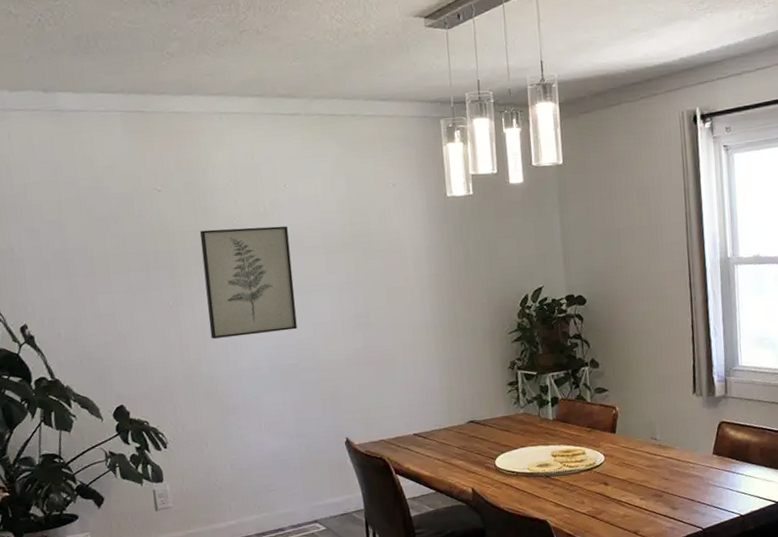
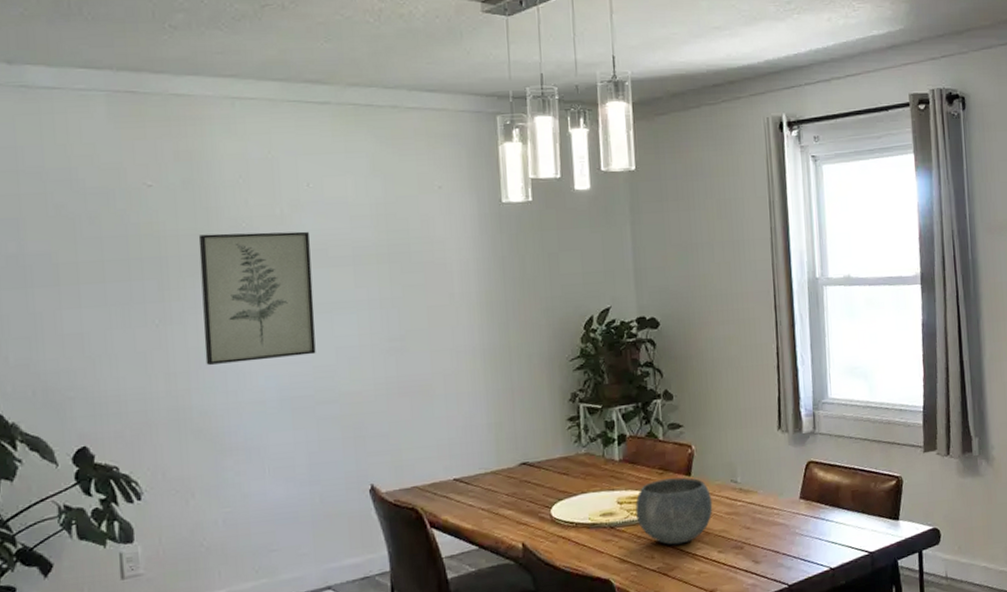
bowl: none [567,434,635,493] -> present [635,477,713,545]

